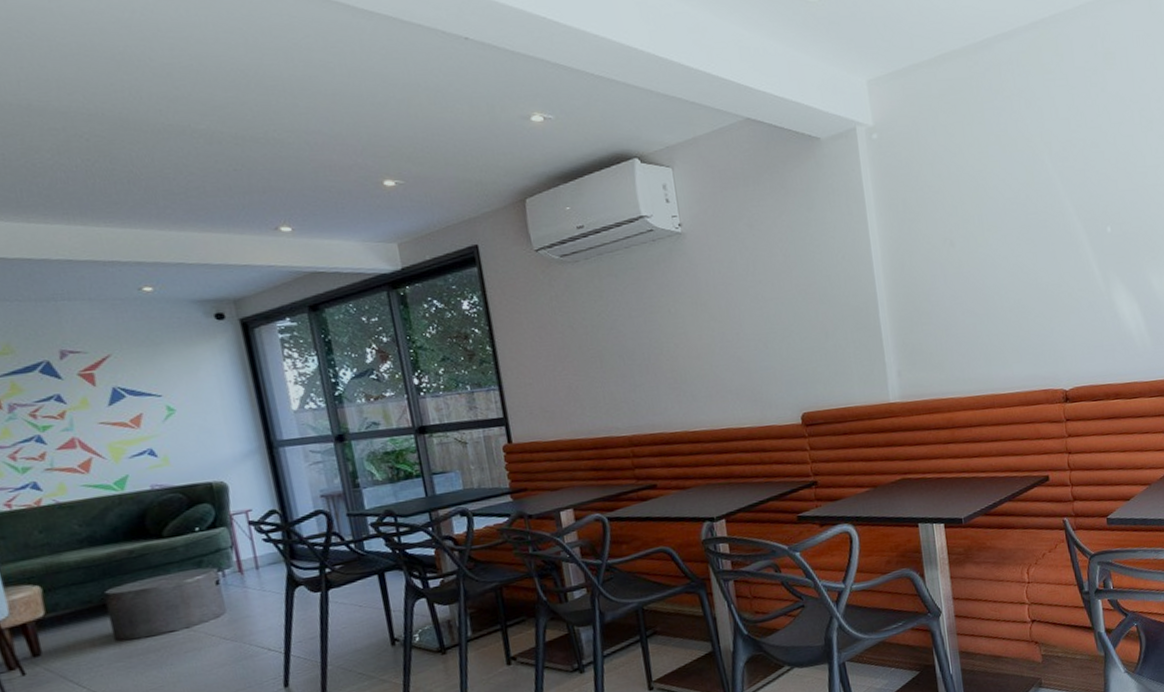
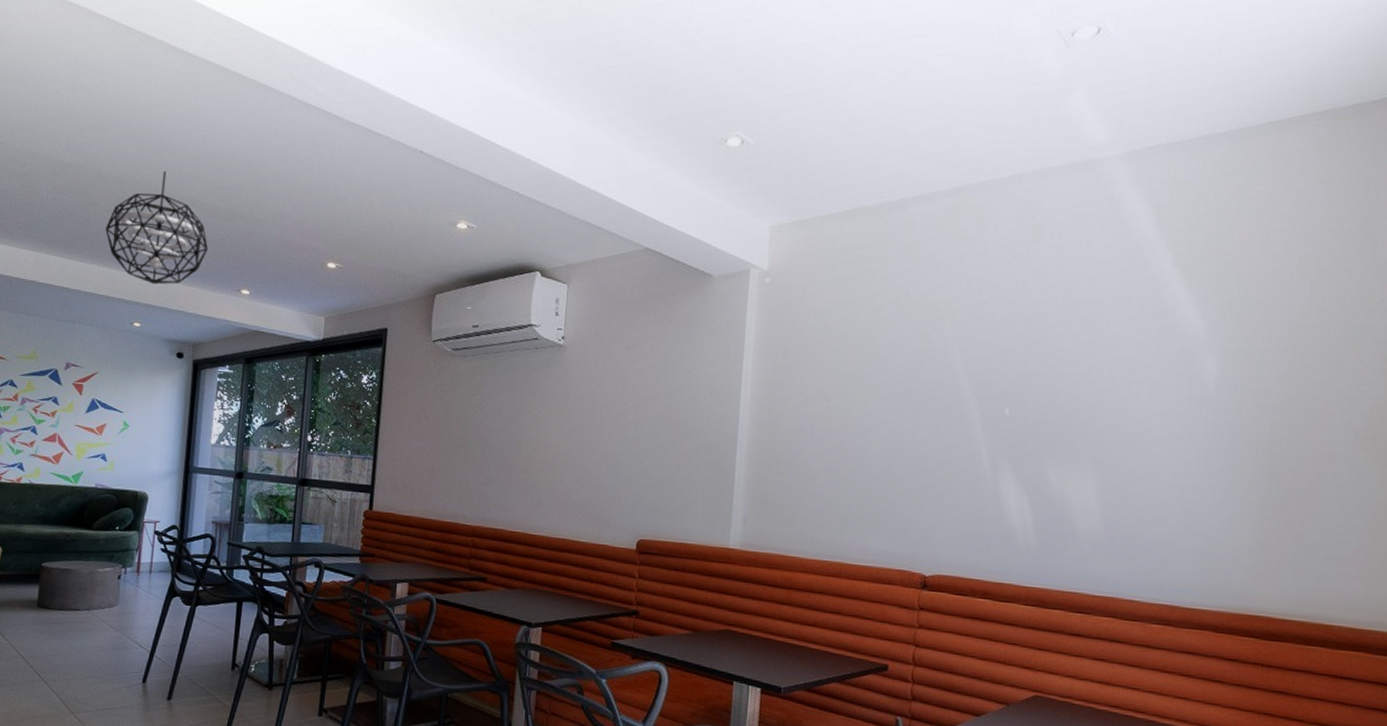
pendant light: none [62,94,220,238] -> present [105,170,209,285]

